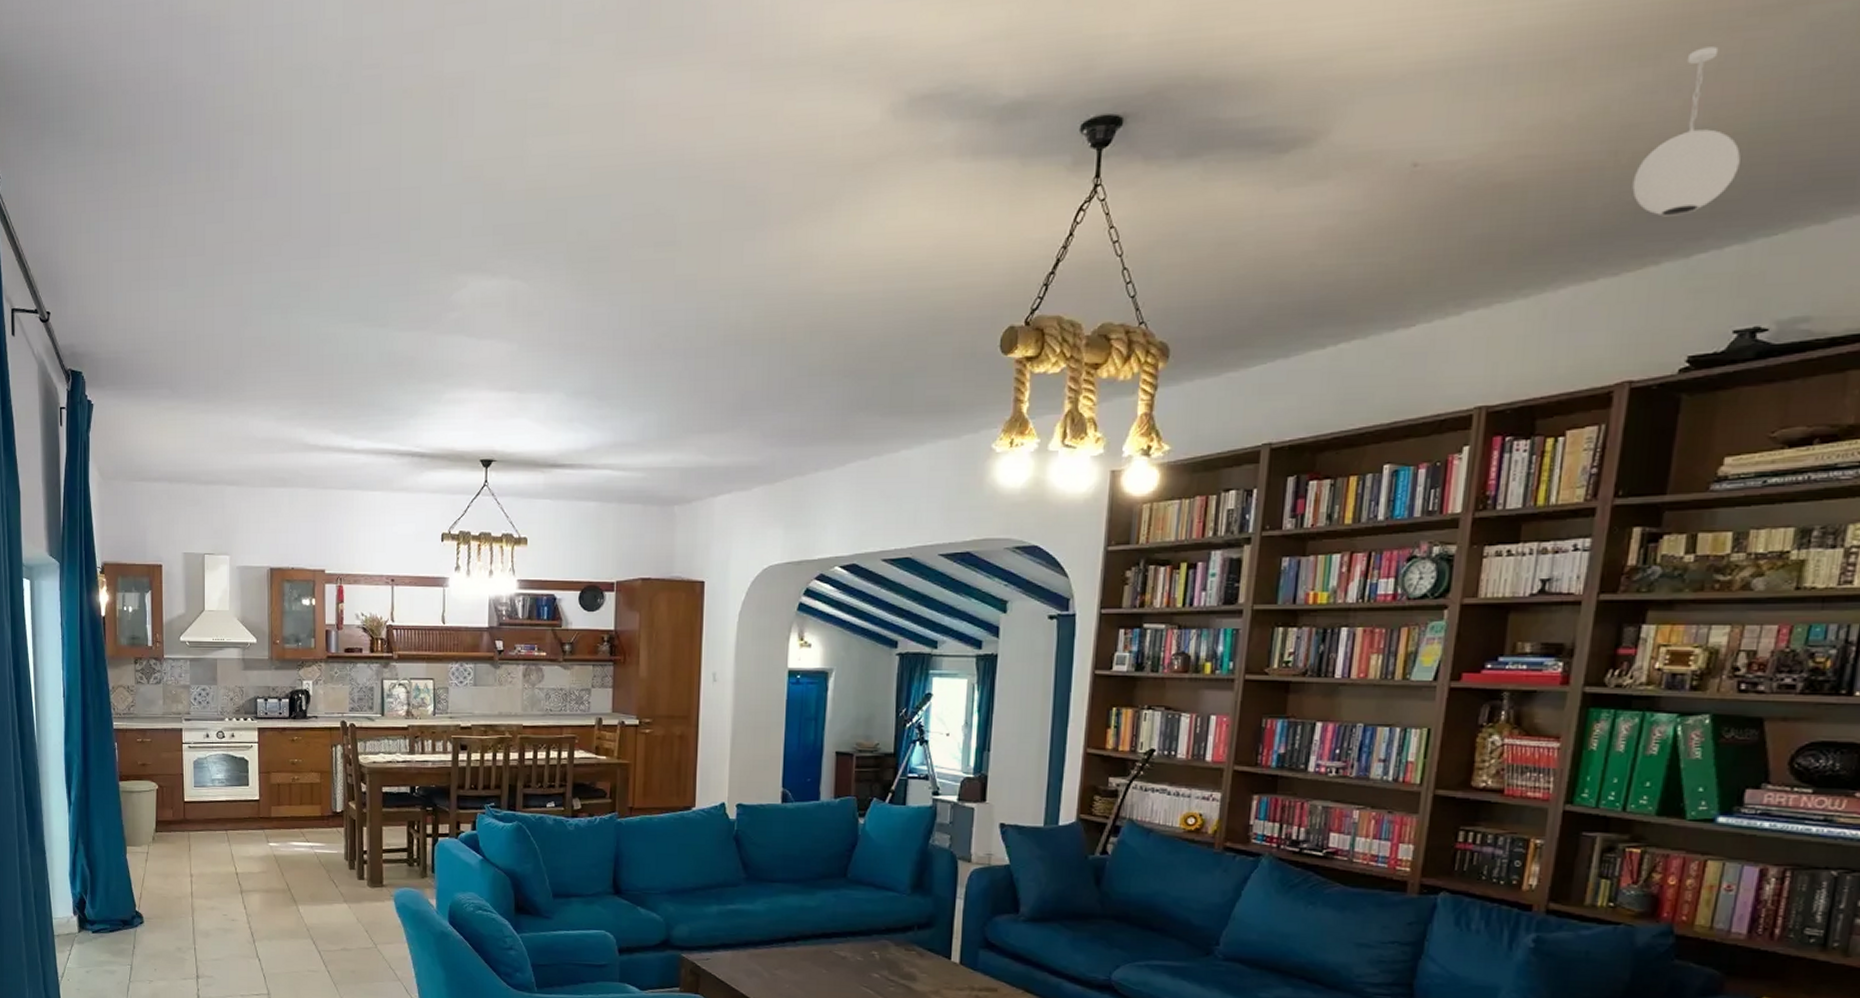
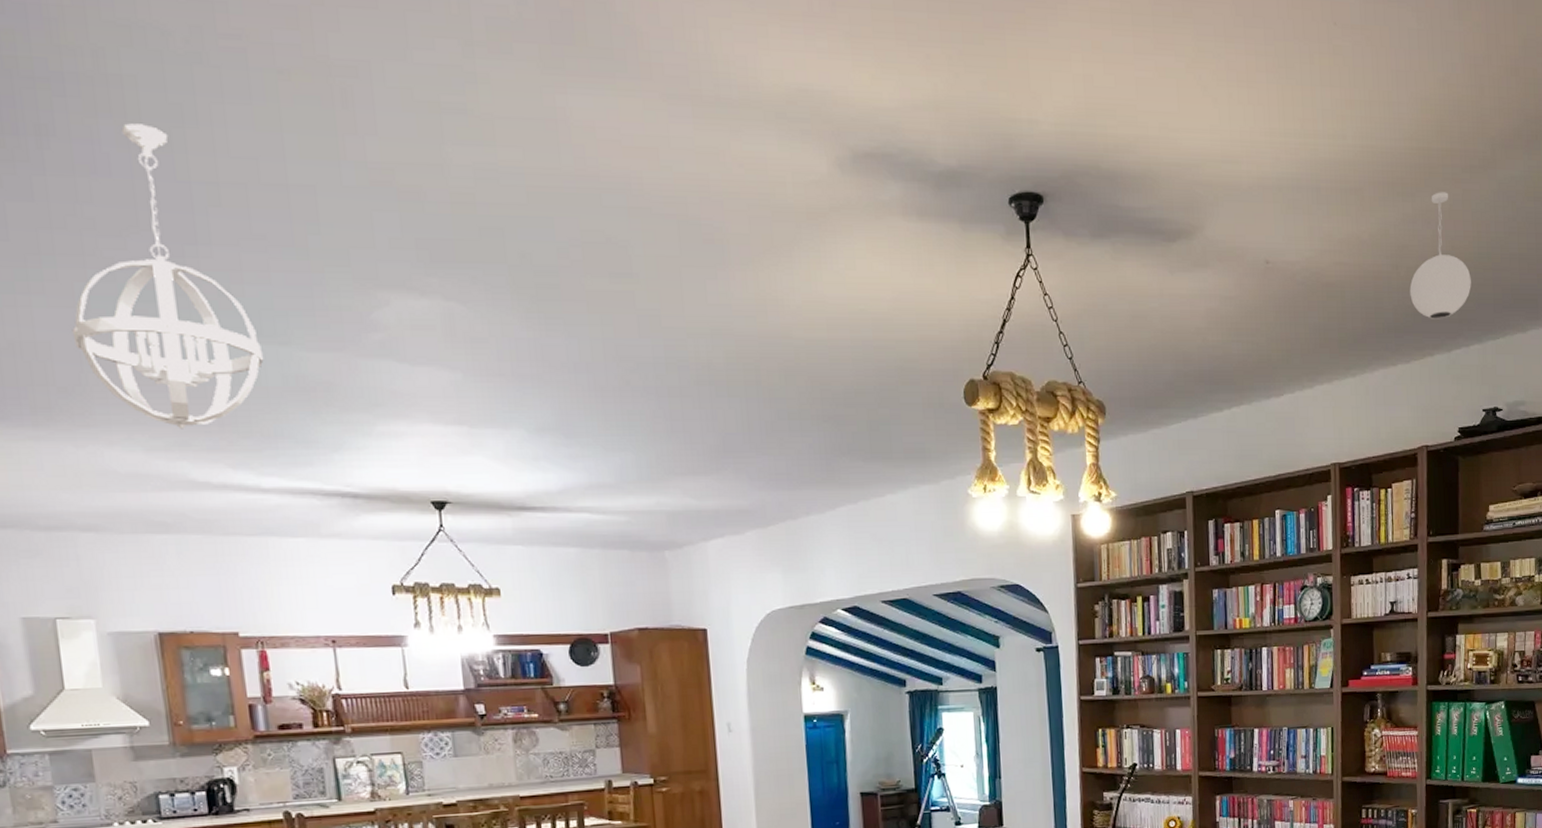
chandelier: none [238,150,367,401] -> present [72,123,264,430]

